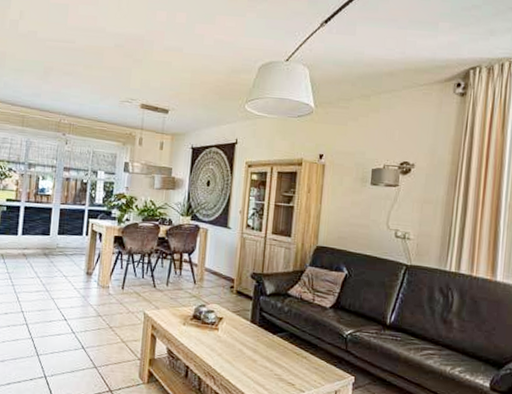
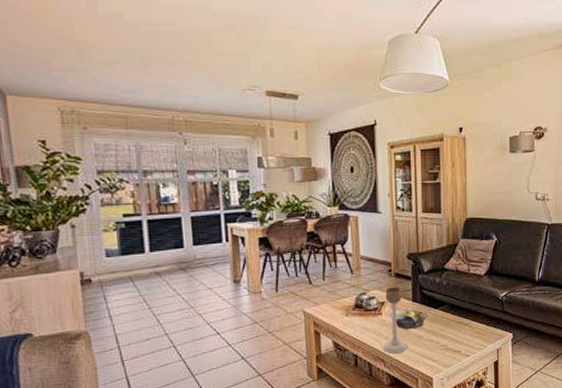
candle holder: none [214,303,241,374] -> present [382,286,408,354]
decorative bowl: none [226,327,266,351] -> present [390,307,429,329]

